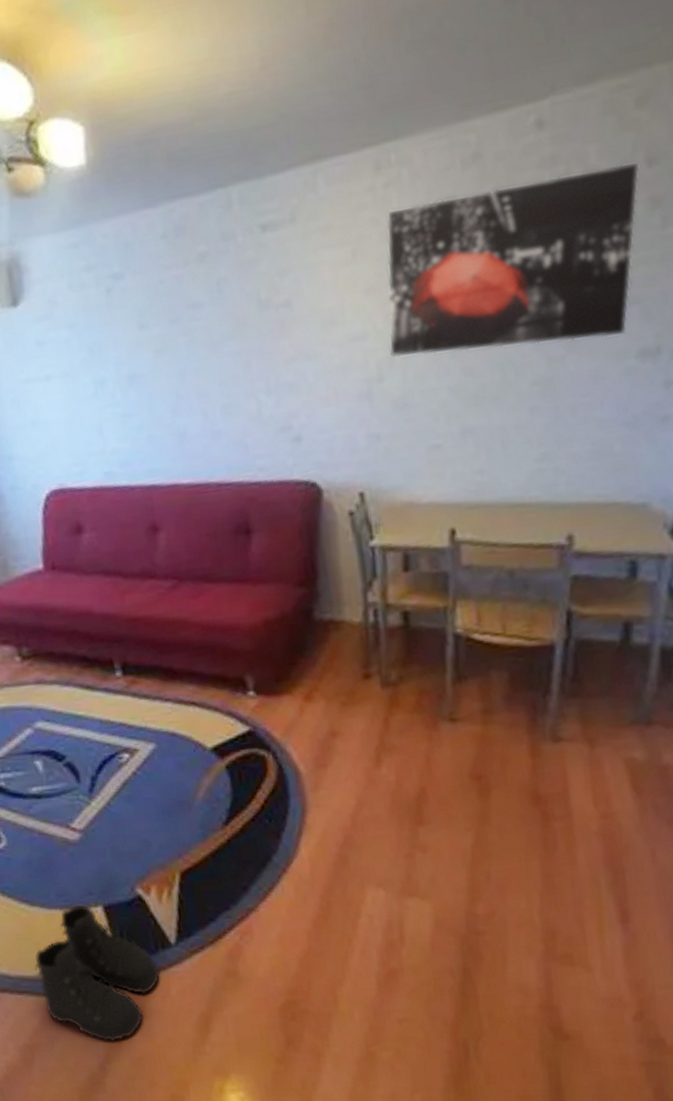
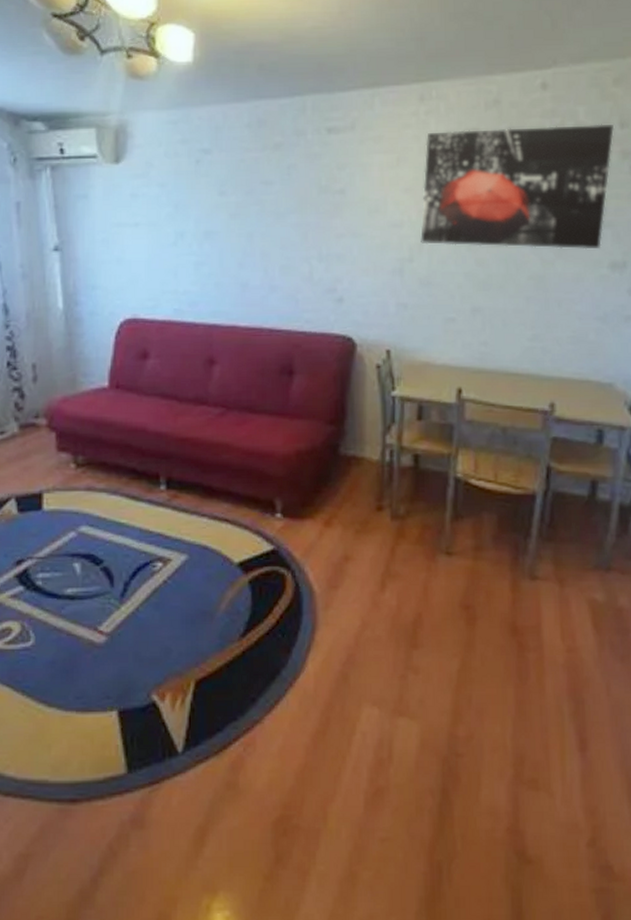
boots: present [34,904,160,1042] -> none [42,708,164,853]

